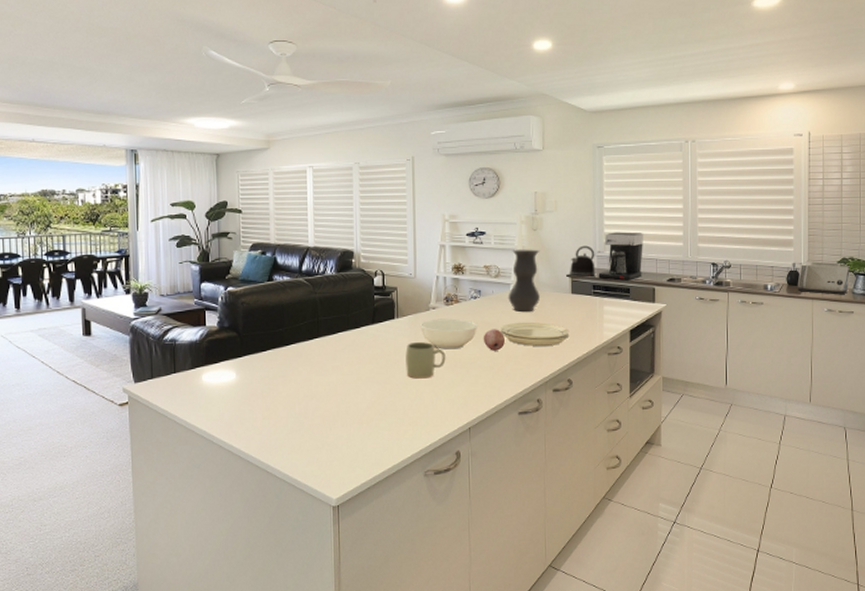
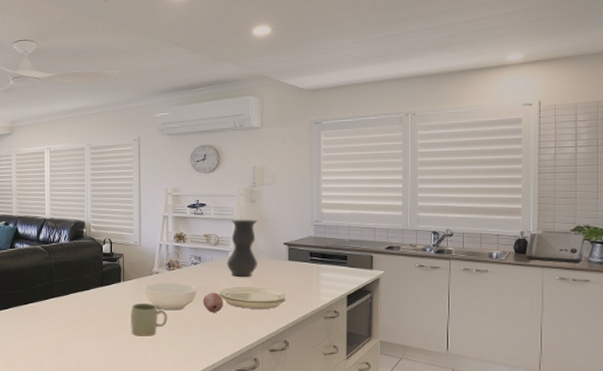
kettle: present [569,245,595,278] -> none [286,215,312,246]
coffee maker: present [598,232,644,281] -> none [315,202,362,249]

